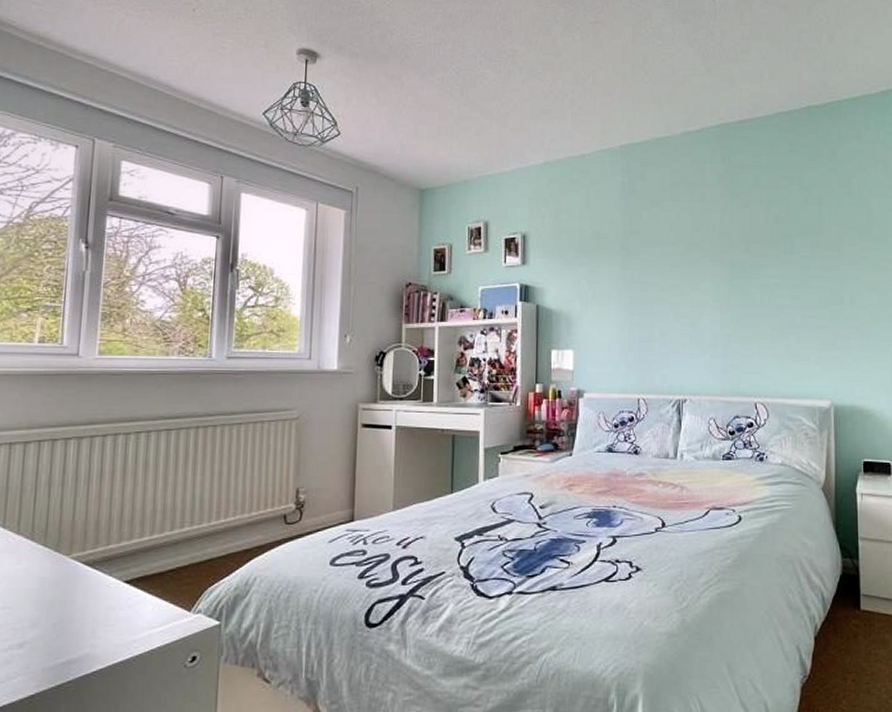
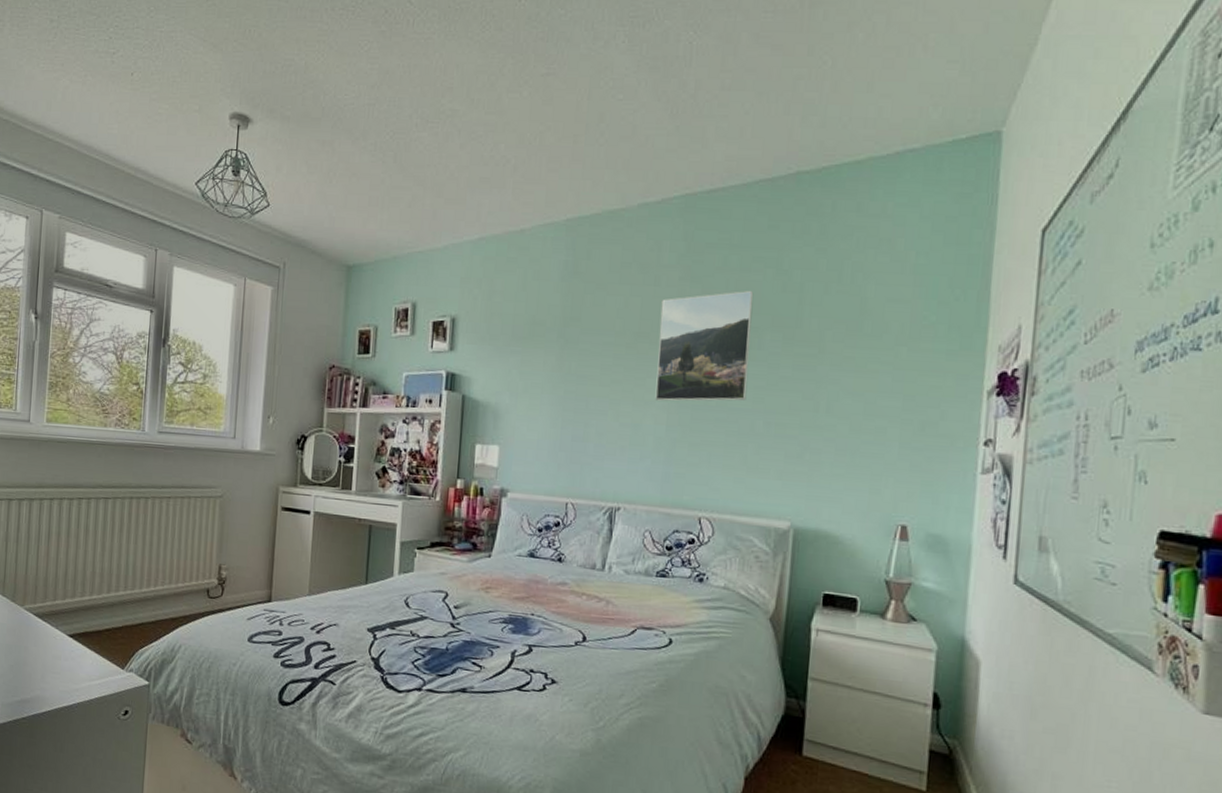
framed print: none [708,205,785,302] -> present [655,291,754,402]

